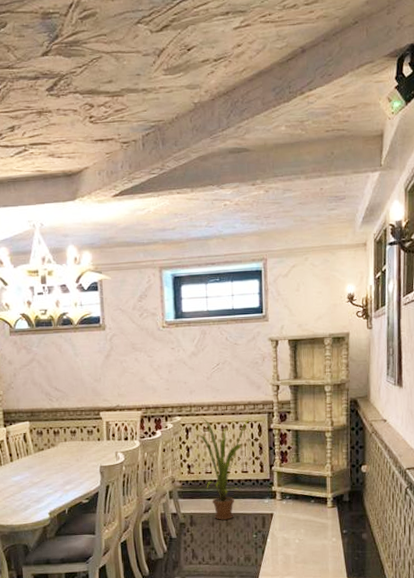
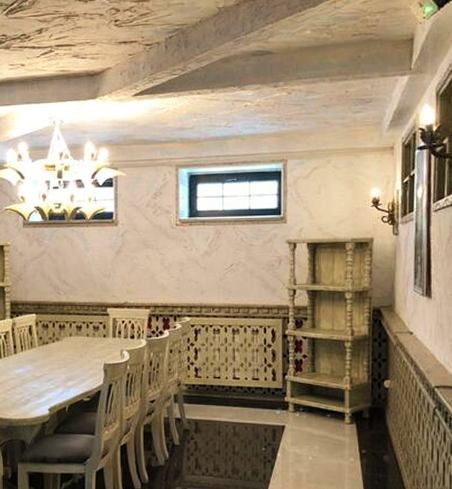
house plant: present [195,417,250,520] -> none [204,319,263,429]

